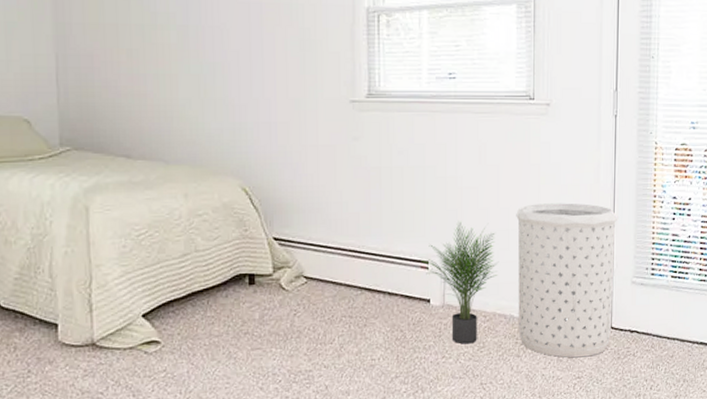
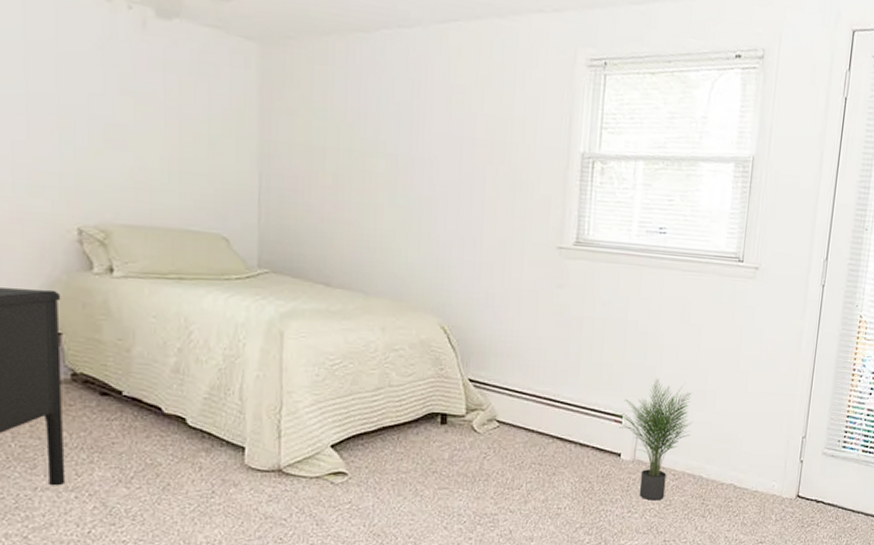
laundry basket: present [516,203,618,358] -> none [705,367,816,523]

